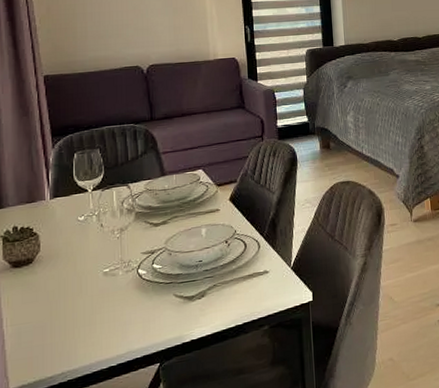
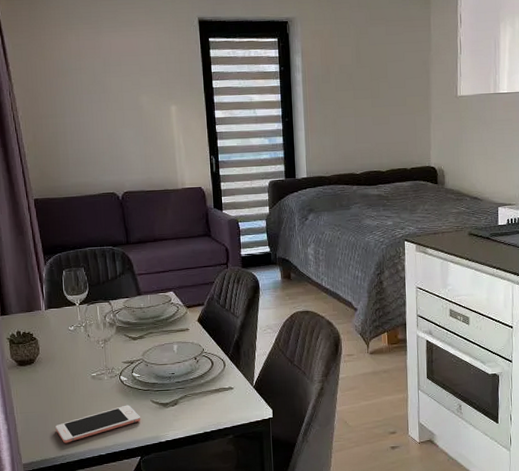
cell phone: none [55,302,161,358] -> present [56,405,140,444]

